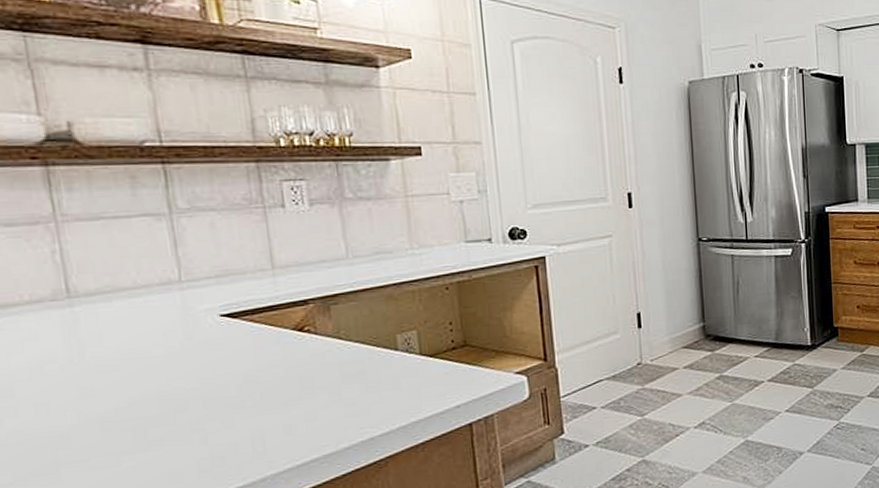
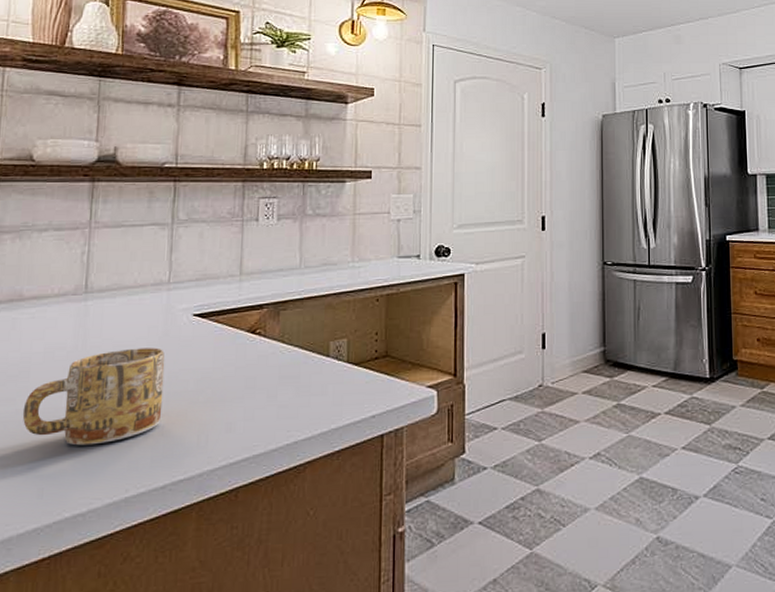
mug: none [15,353,202,464] -> present [22,348,165,446]

